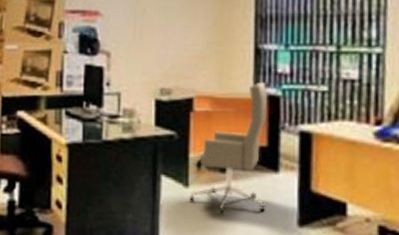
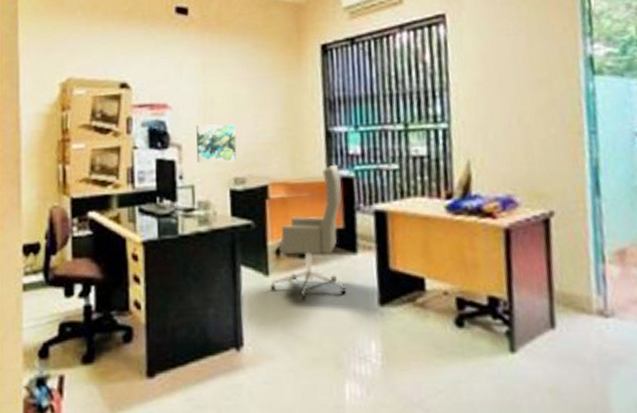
wall art: none [124,34,165,72] -> present [196,124,237,163]

